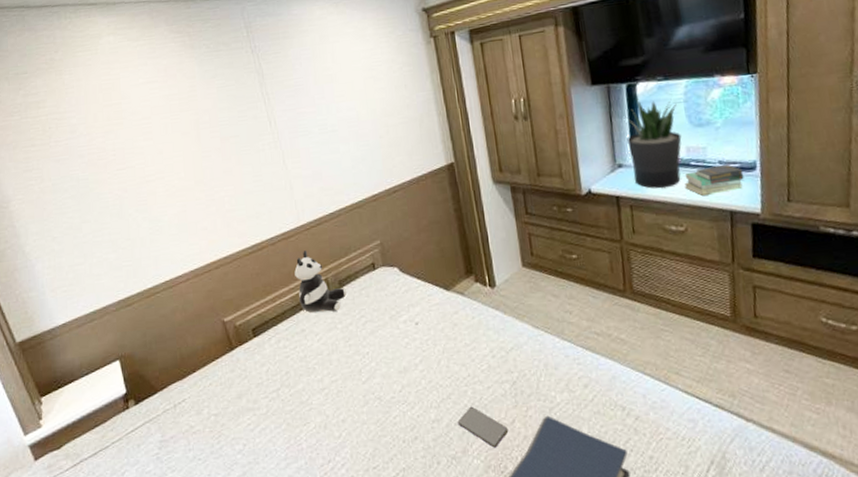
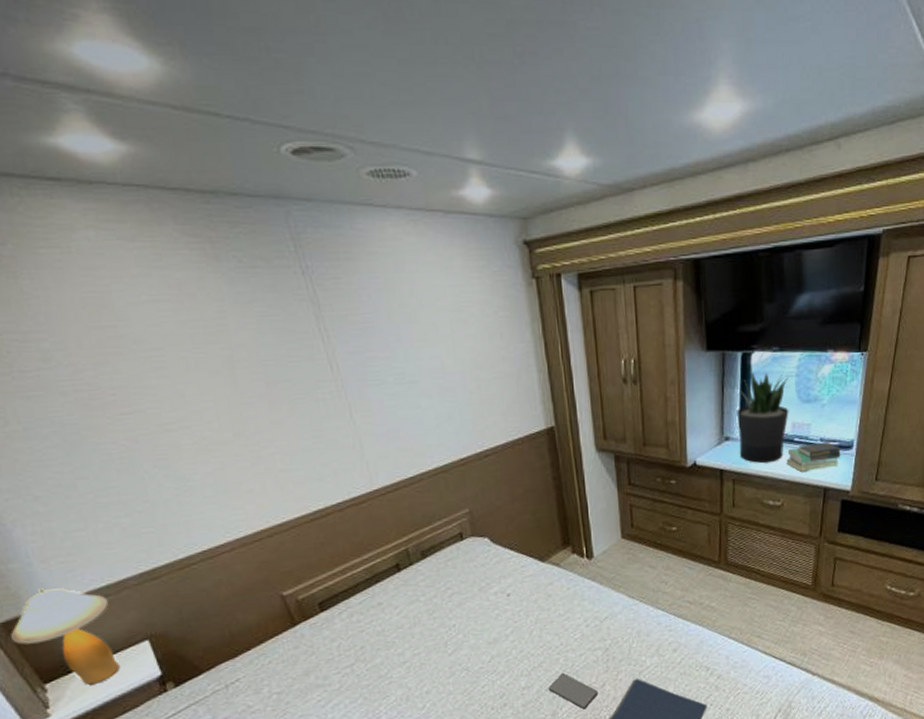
table lamp: none [22,313,96,399] -> present [10,588,120,685]
stuffed animal: present [294,251,347,313] -> none [368,518,430,585]

